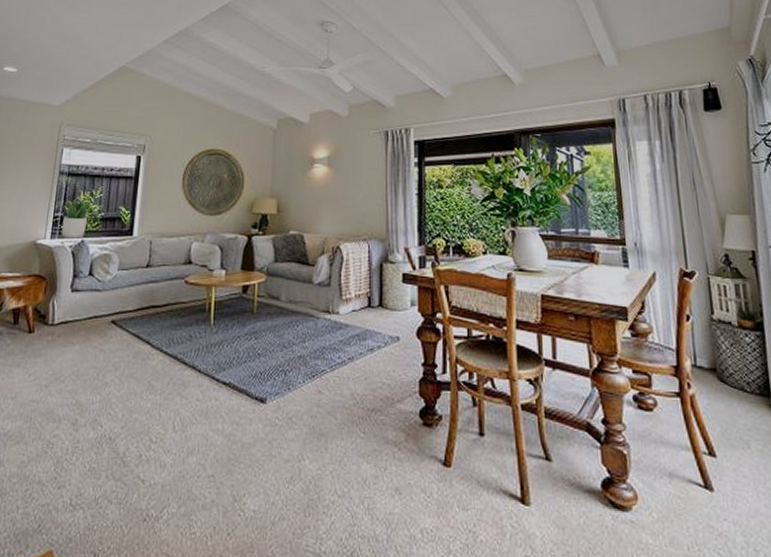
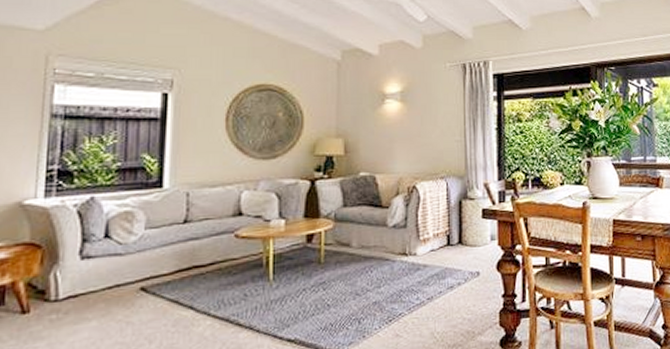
planter: present [61,198,90,239] -> none [60,146,99,196]

